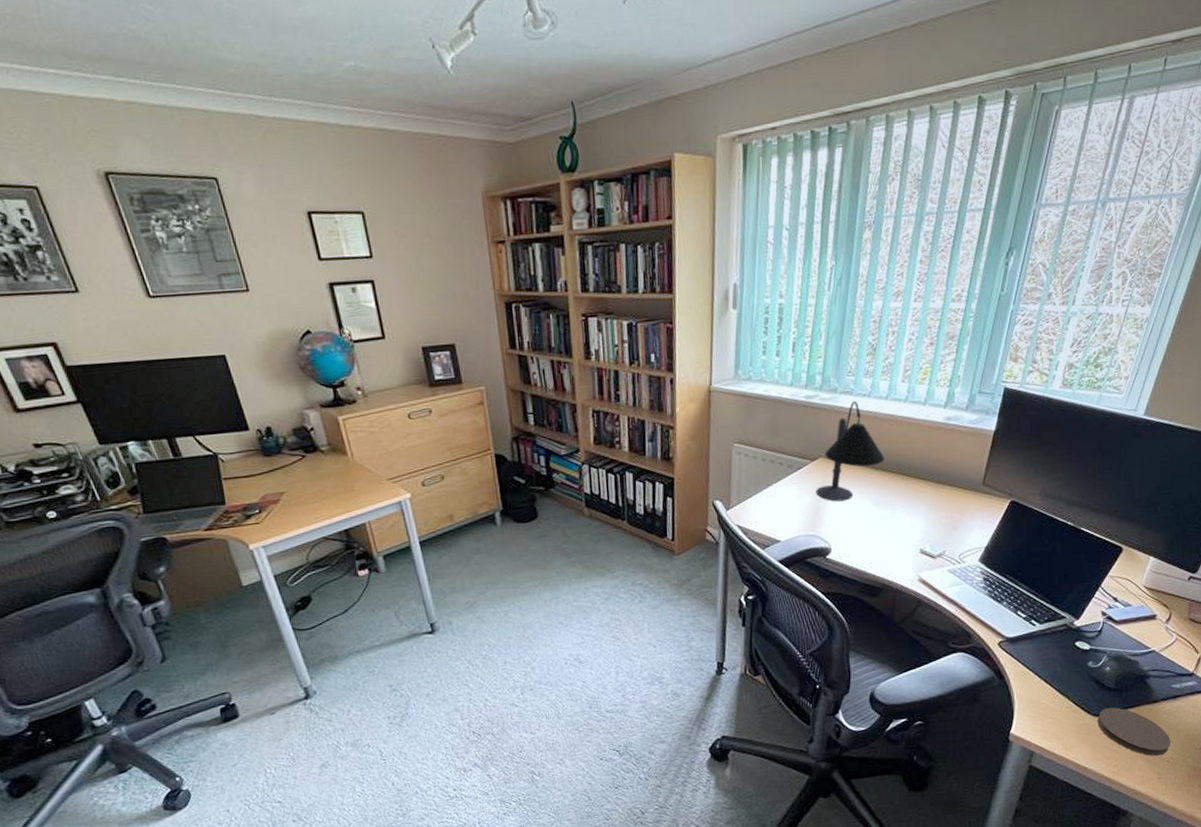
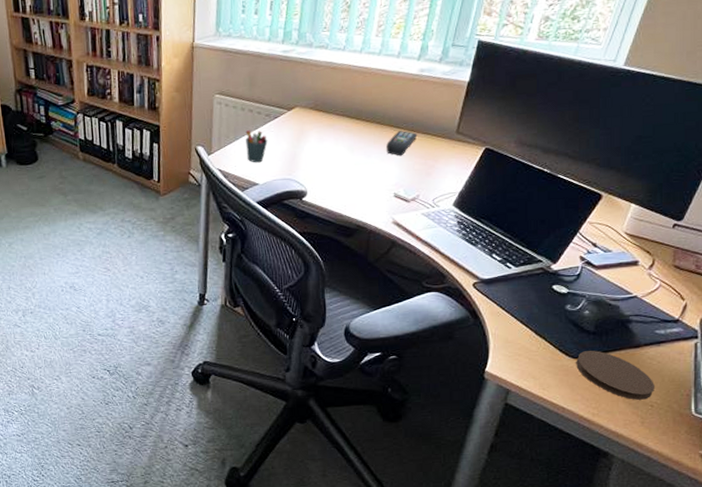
pen holder: none [766,482,790,518] -> present [245,130,268,163]
desk lamp: present [816,400,884,502] -> none [292,54,359,148]
remote control: none [912,482,944,510] -> present [386,130,418,156]

